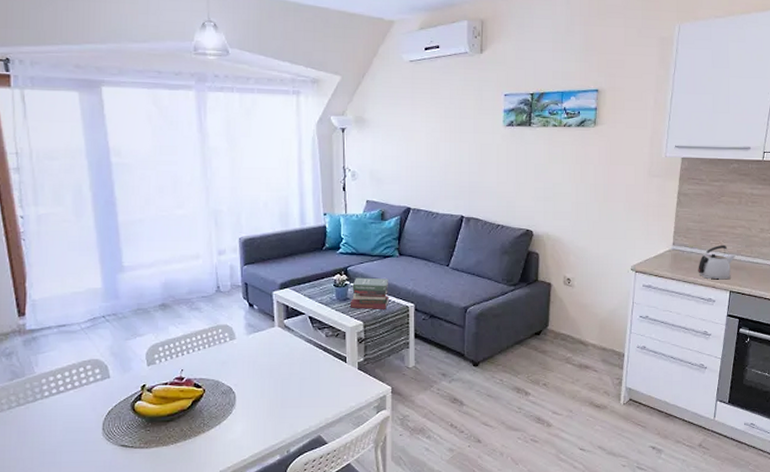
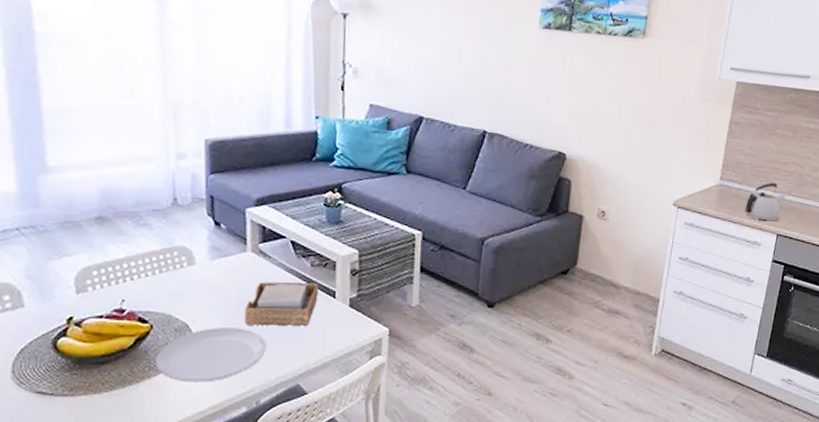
plate: none [208,390,294,435] -> present [156,328,267,382]
napkin holder: none [275,351,333,387] -> present [244,282,319,325]
books: present [351,277,389,309] -> none [344,196,392,237]

